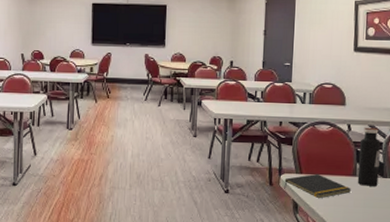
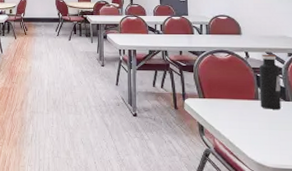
notepad: present [284,173,352,199] -> none [188,98,255,122]

